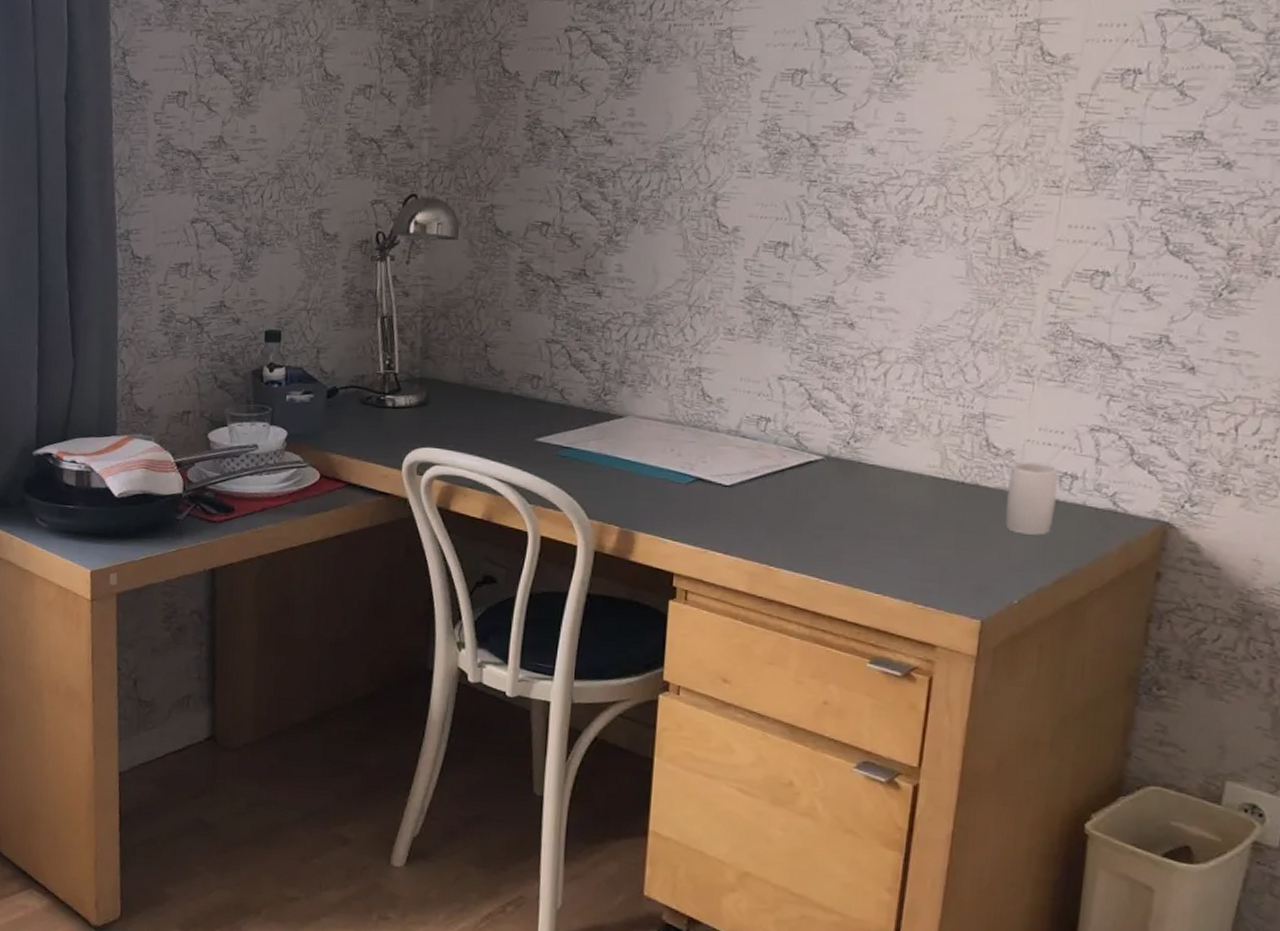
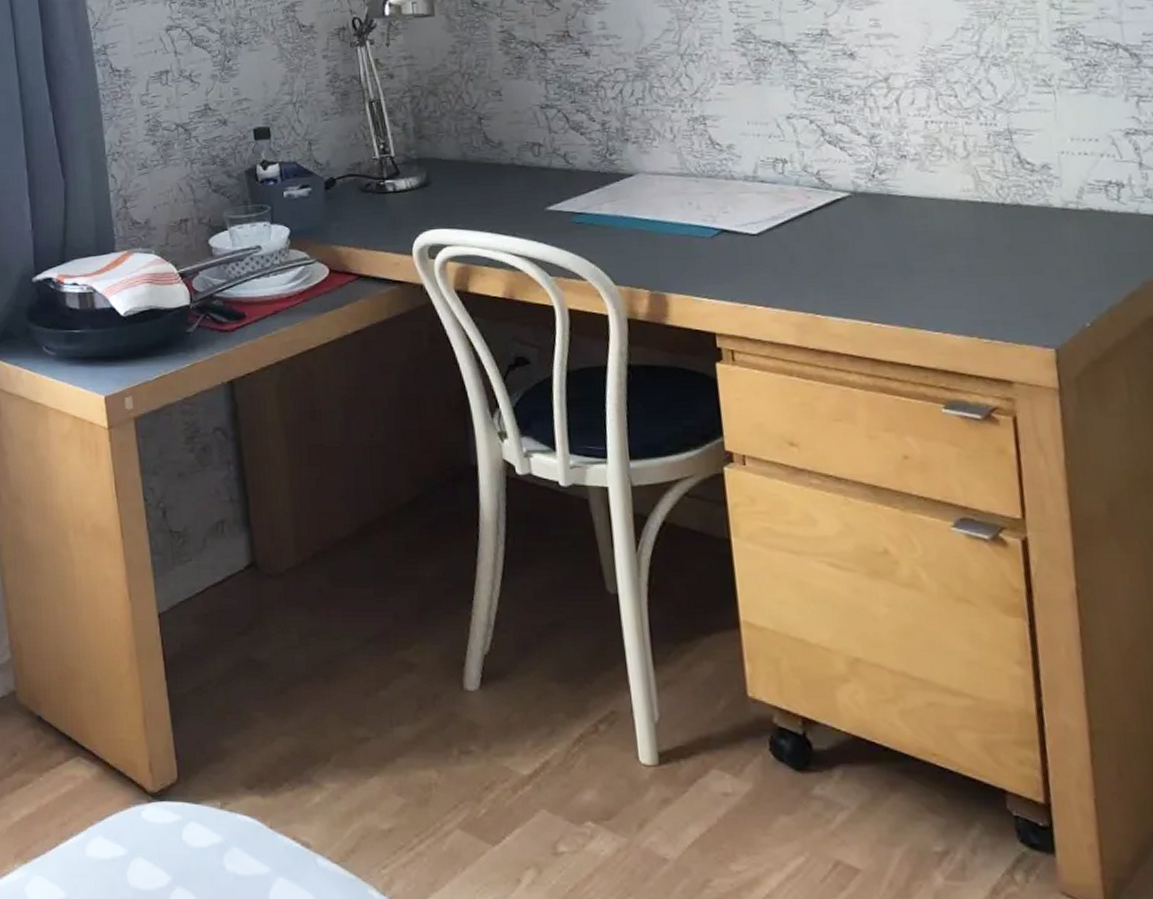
cup: present [1005,461,1058,535] -> none [1050,173,1109,251]

